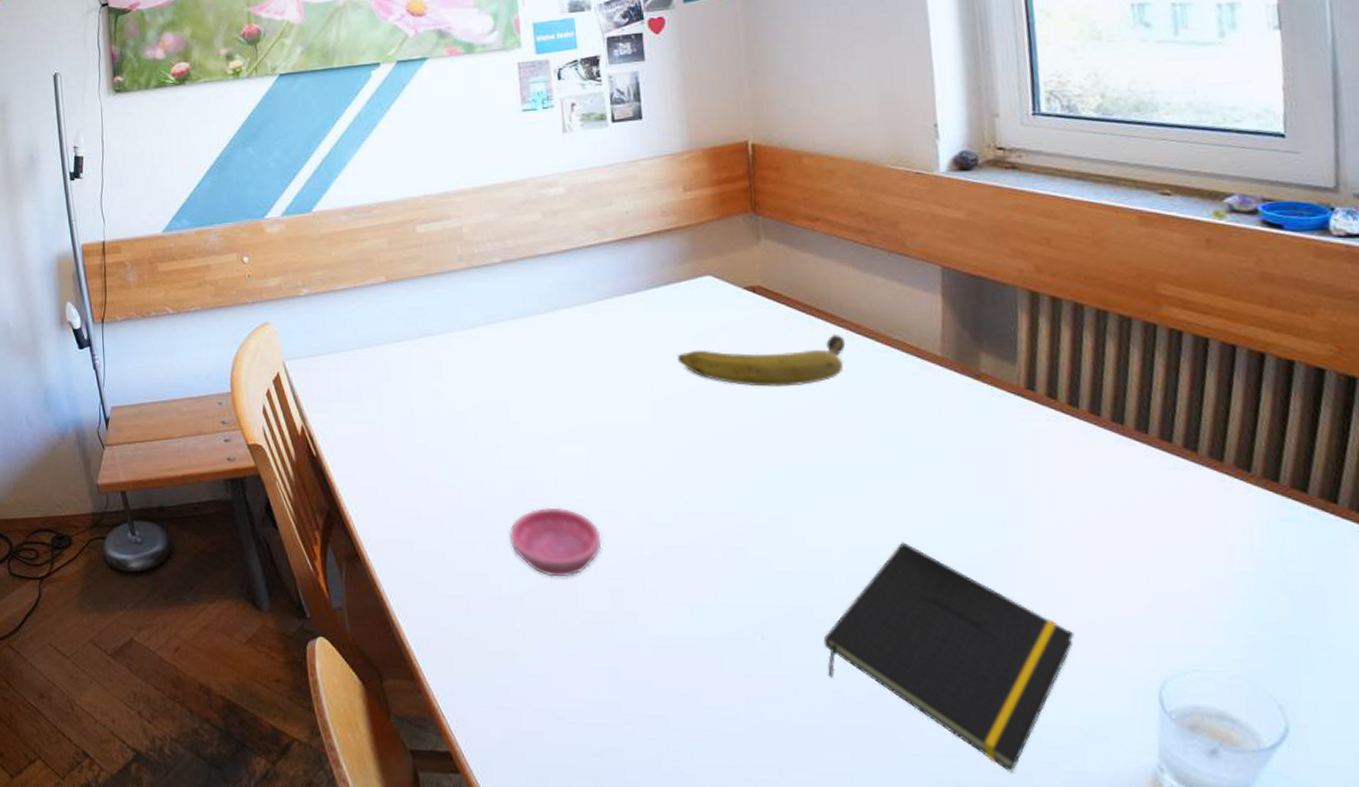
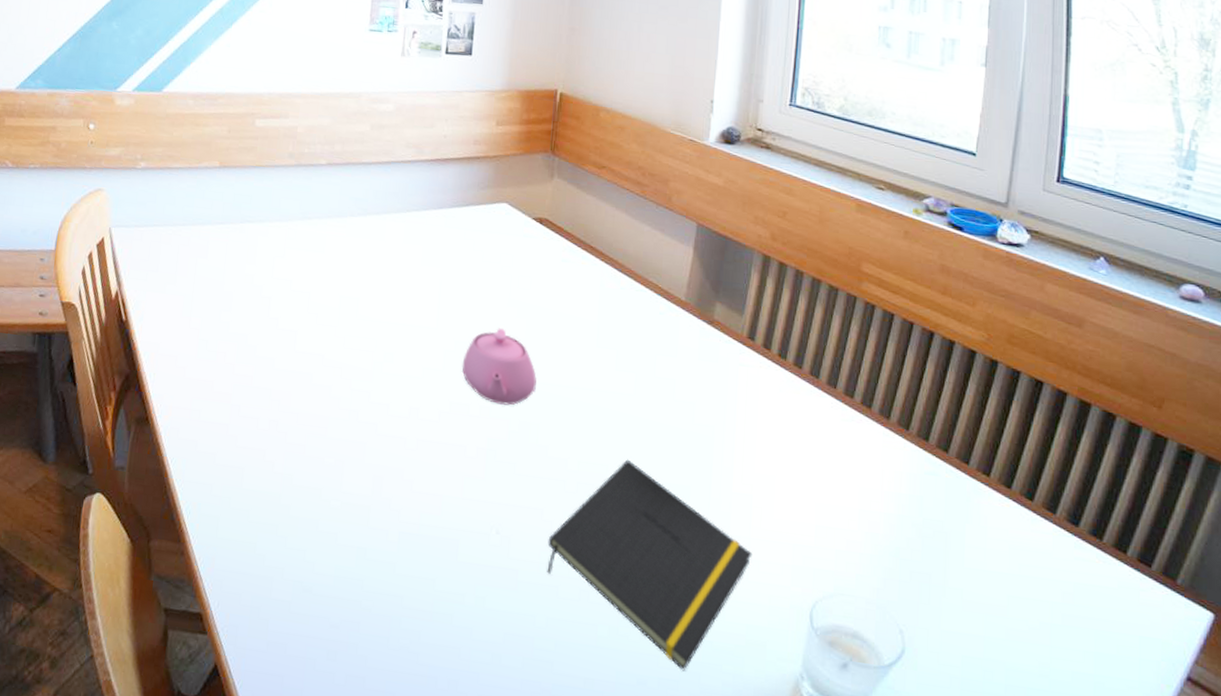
saucer: present [510,507,602,578] -> none [290,393,373,461]
fruit: present [677,335,846,387] -> none [465,268,610,311]
teapot: none [690,412,780,497] -> present [461,327,537,406]

